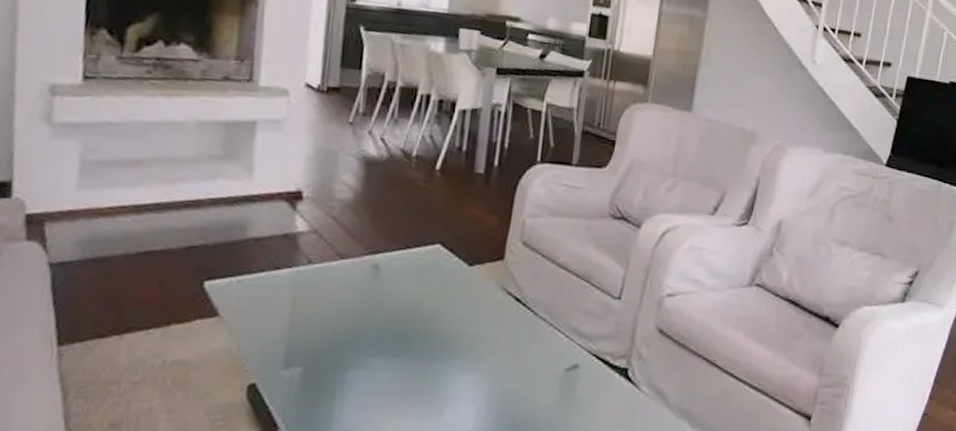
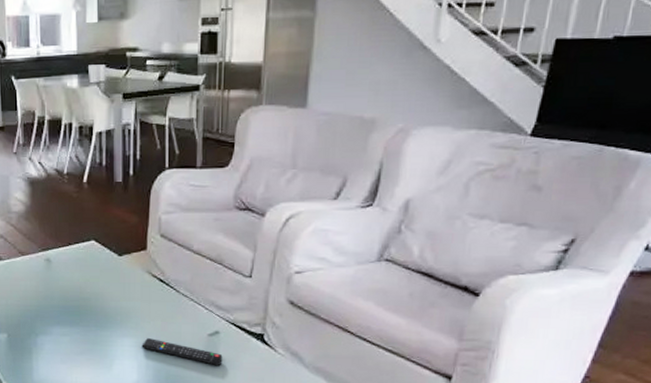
remote control: none [484,372,580,408] -> present [141,337,223,365]

